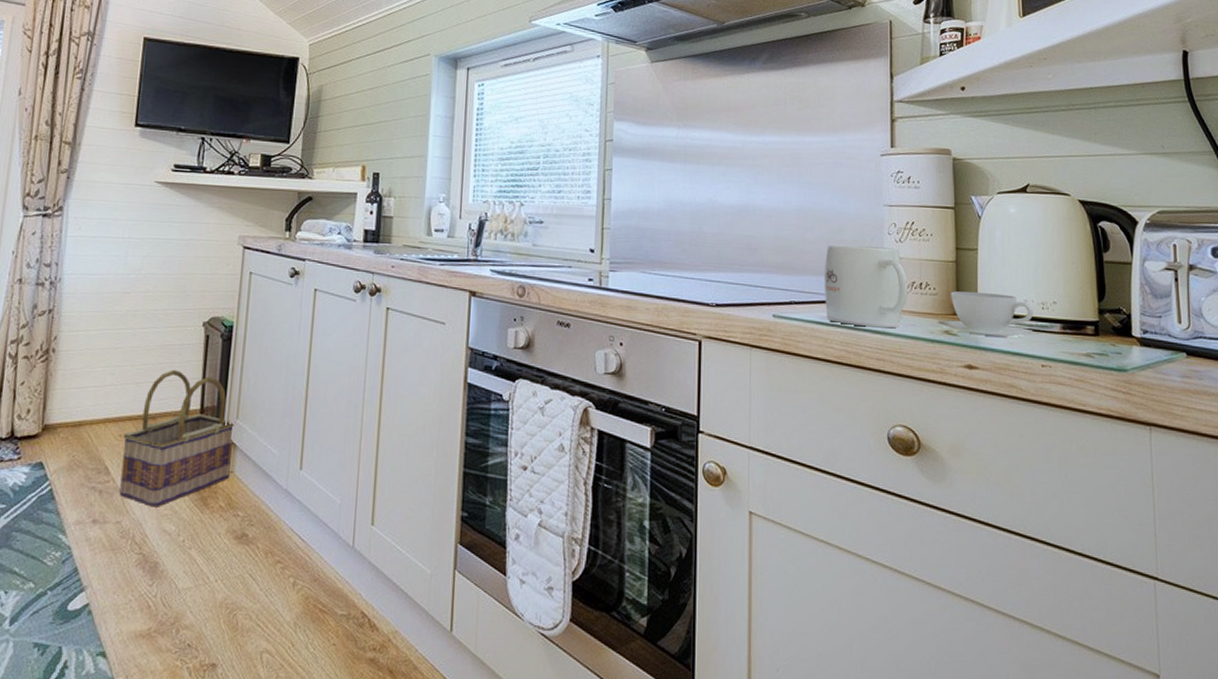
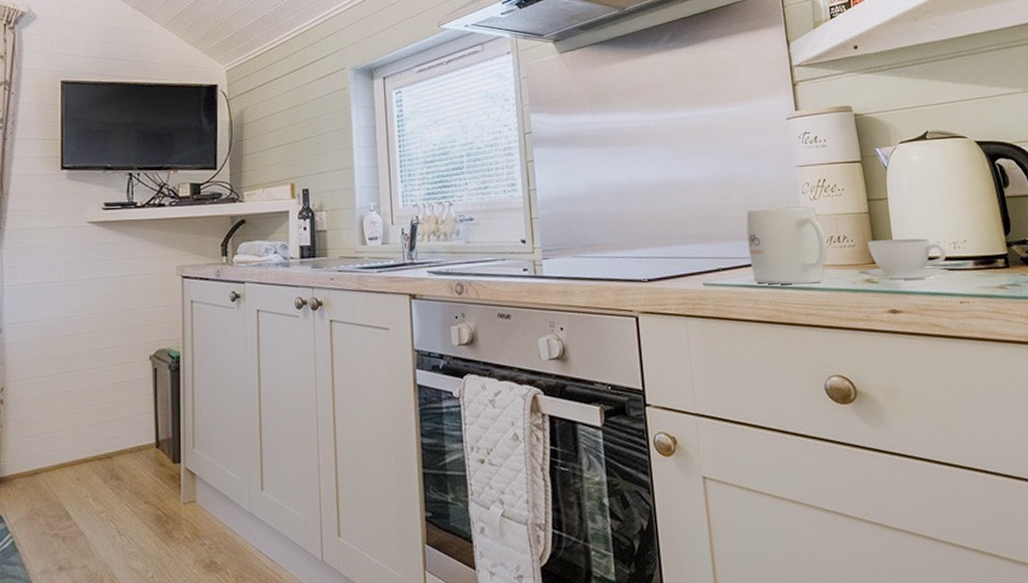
basket: present [119,369,236,507] -> none [81,406,193,547]

